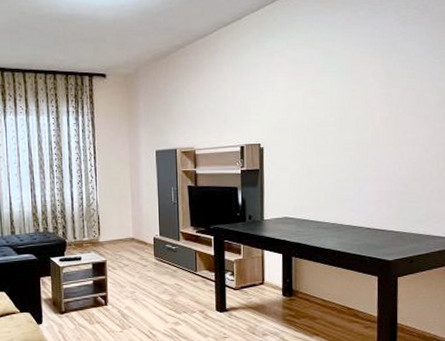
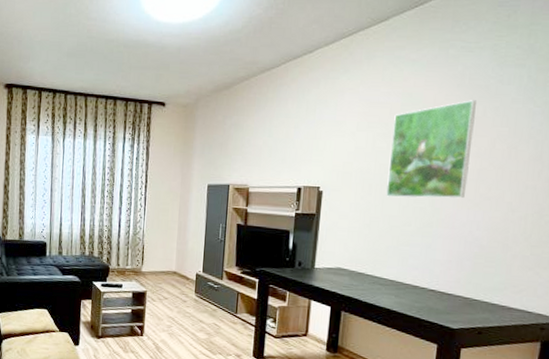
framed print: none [318,56,387,148] -> present [385,100,476,199]

